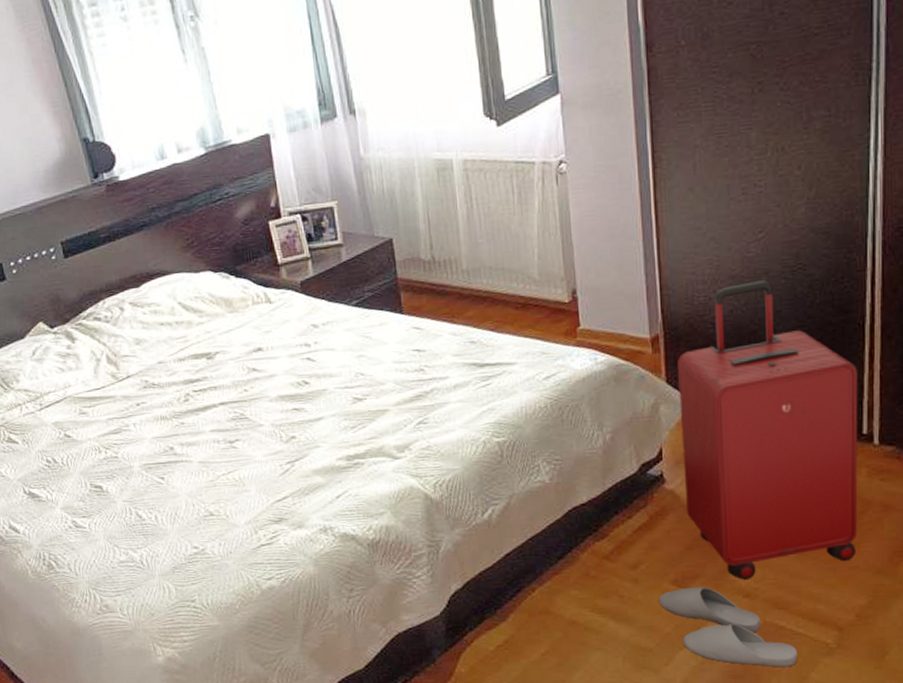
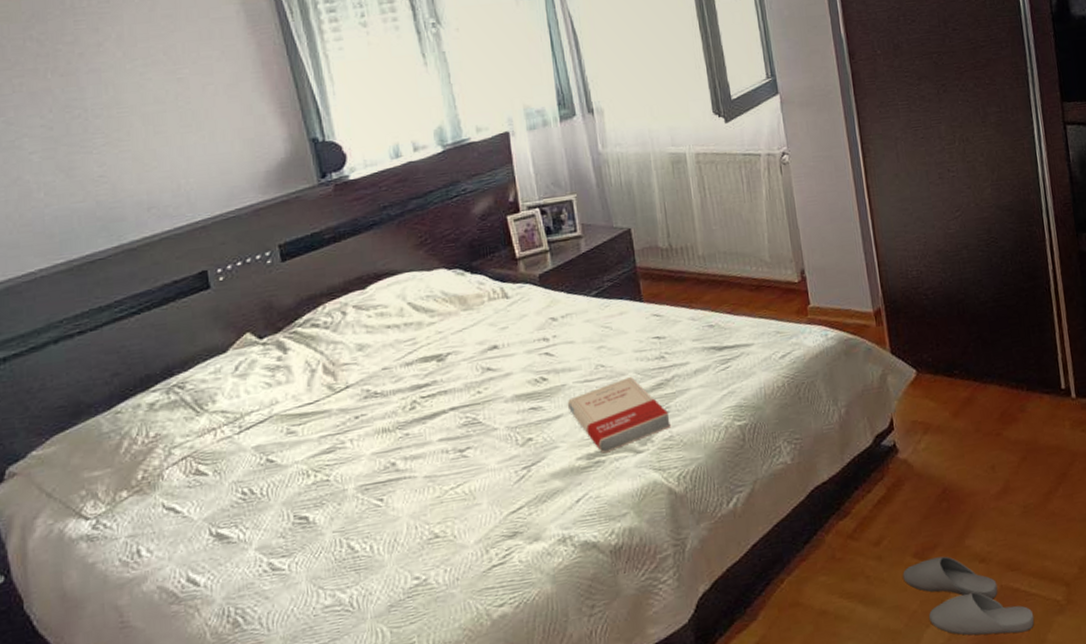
book: none [328,386,428,456] -> present [567,376,671,454]
suitcase: present [678,280,858,580] -> none [899,253,1071,544]

